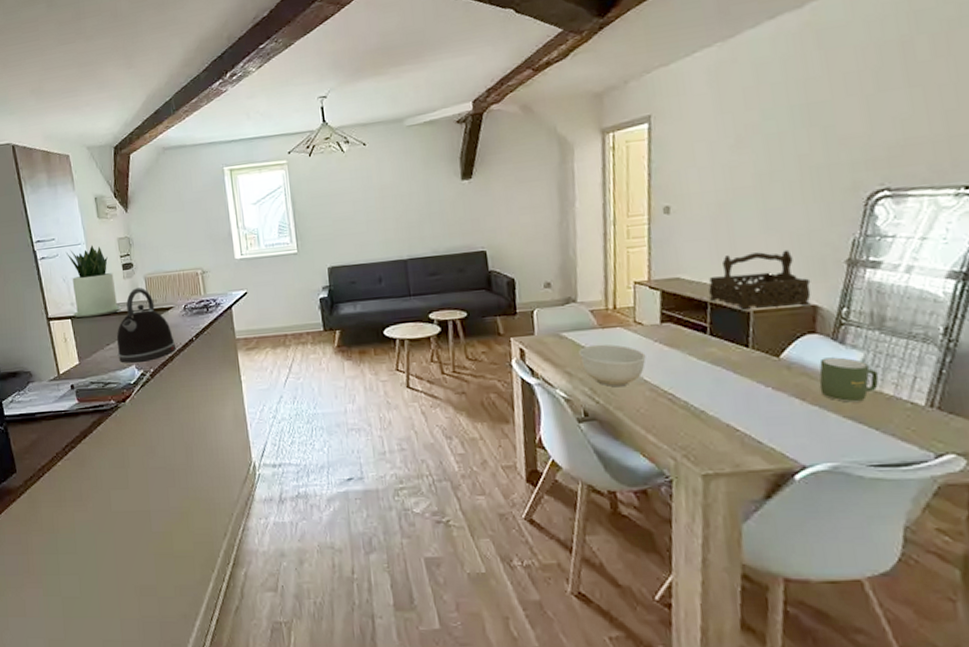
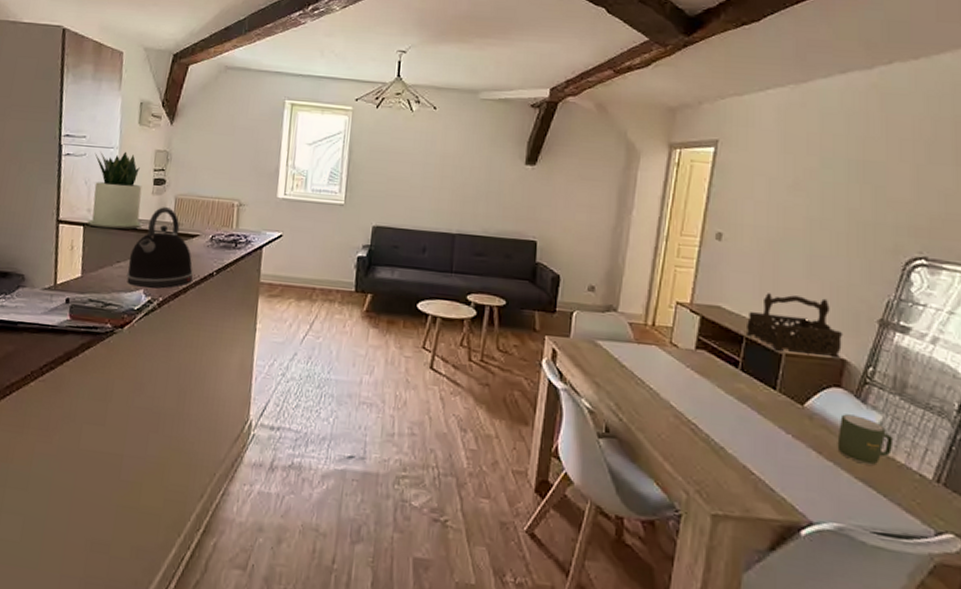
bowl: present [579,344,646,387] -> none [610,358,676,408]

